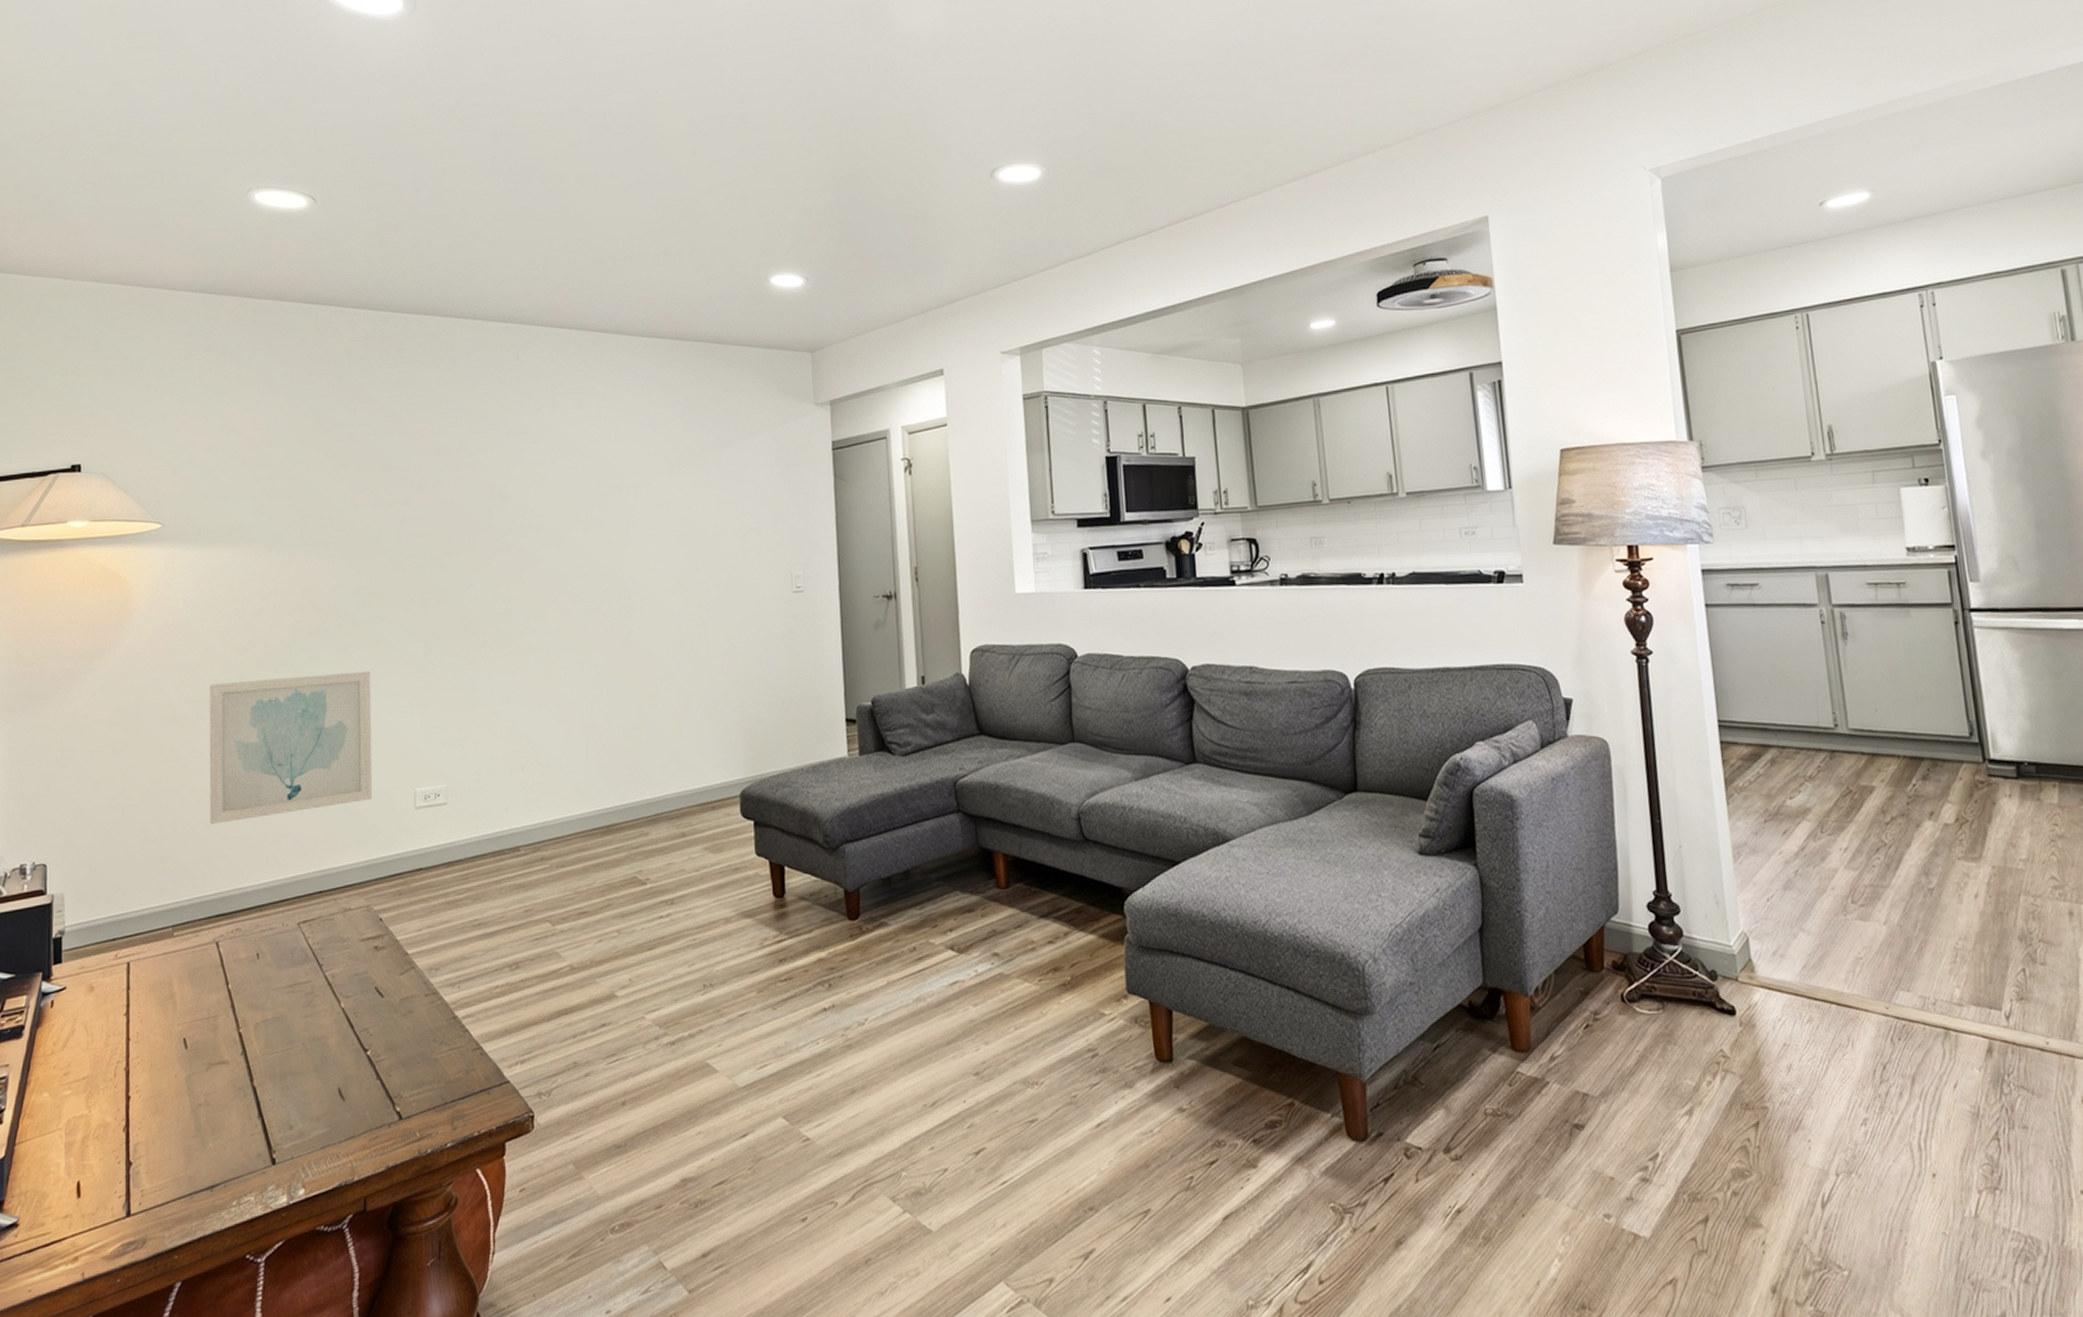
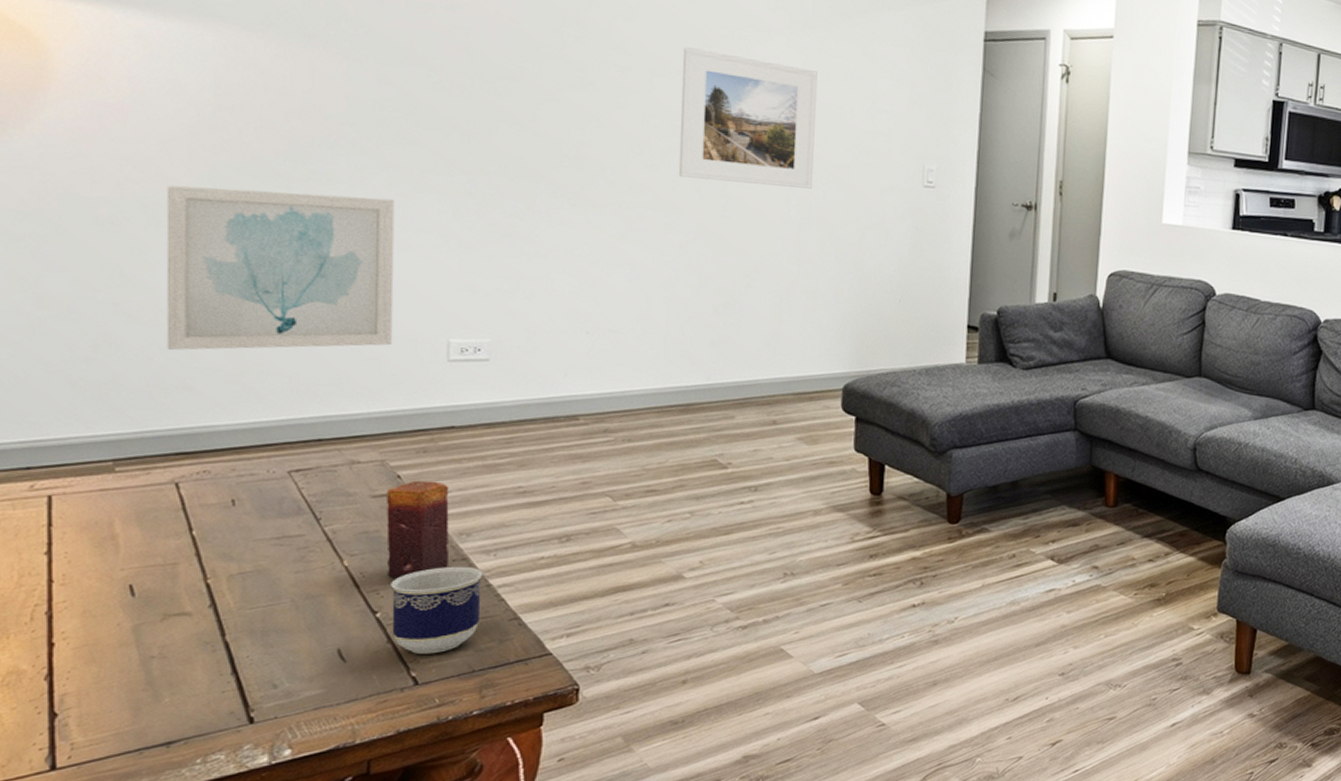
candle: none [372,921,423,1016] -> present [386,480,450,578]
cup: none [378,1000,450,1089] -> present [391,566,483,654]
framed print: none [583,501,698,616] -> present [678,47,817,189]

